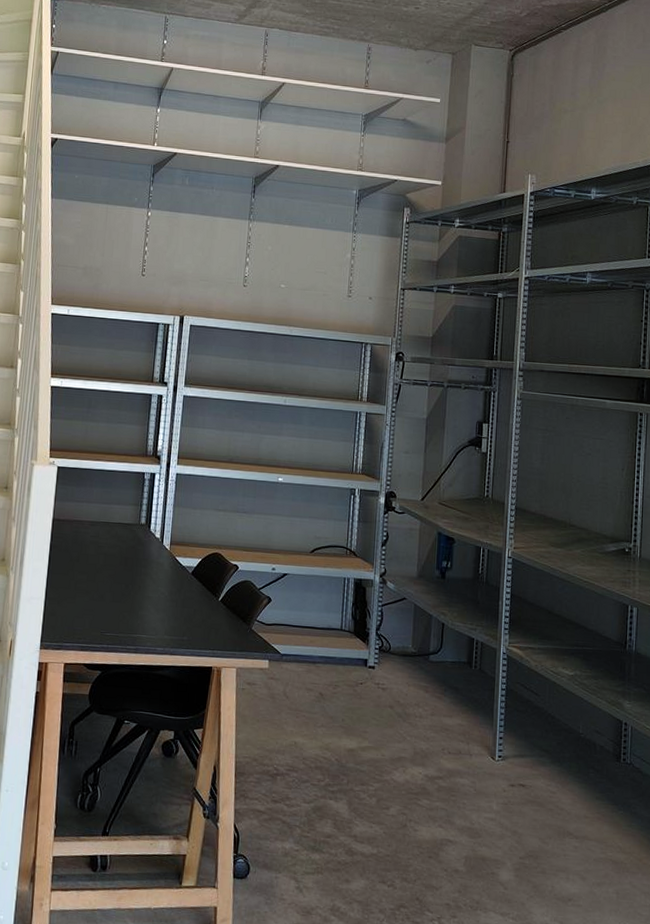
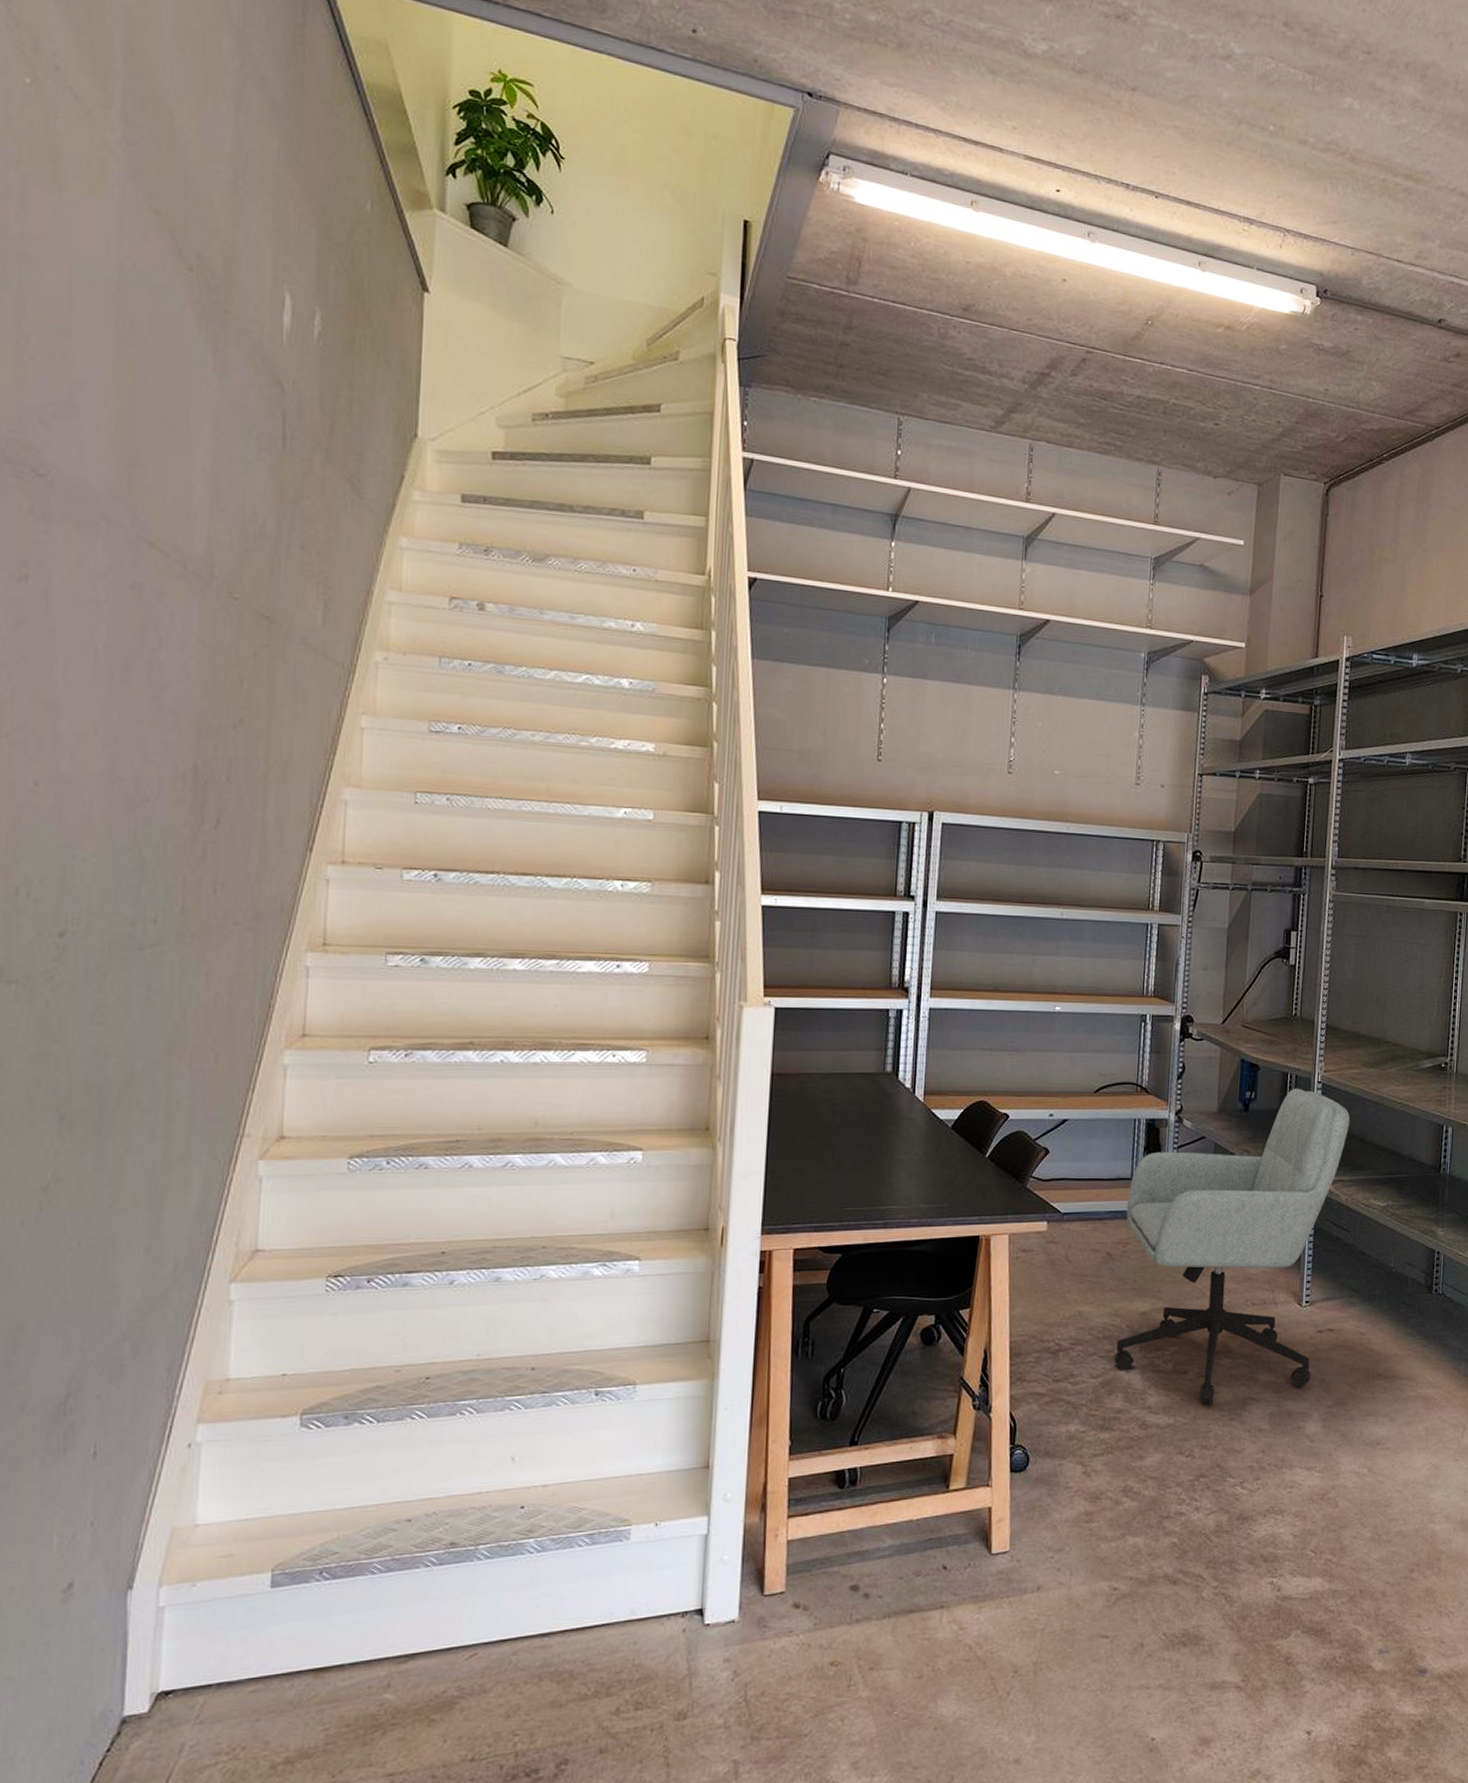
office chair: none [324,561,539,841] -> present [1113,1088,1350,1404]

